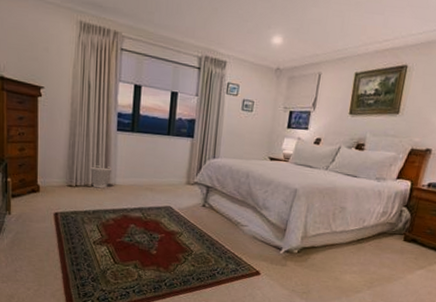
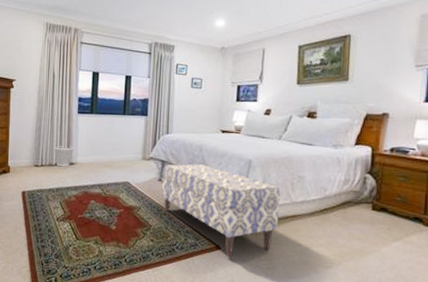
bench: none [205,190,322,282] -> present [162,163,280,258]

